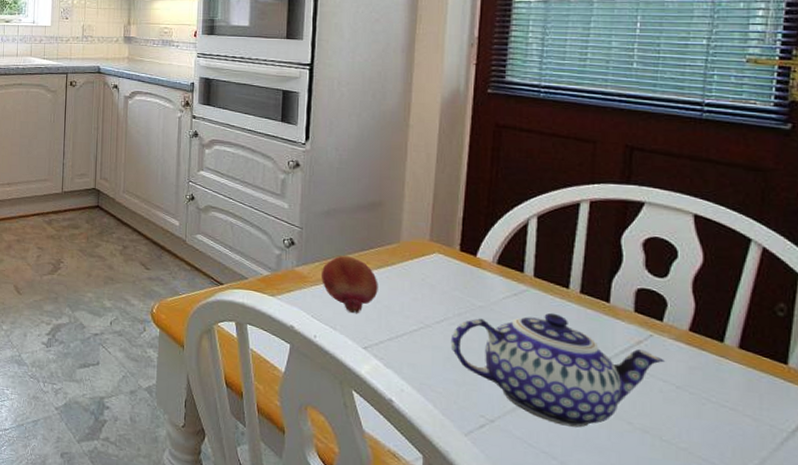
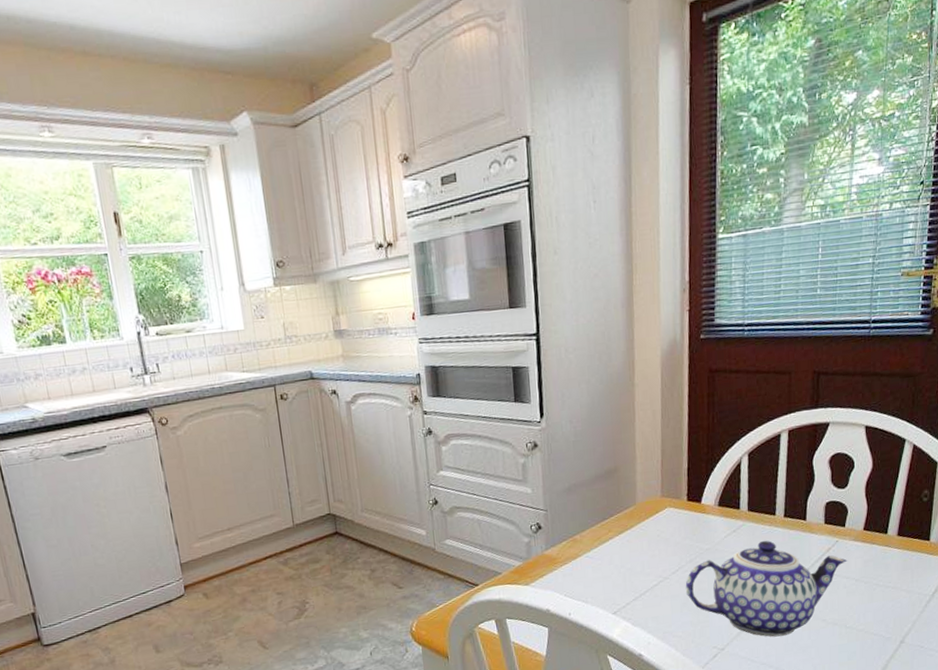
fruit: present [322,255,378,314] -> none [569,528,621,584]

